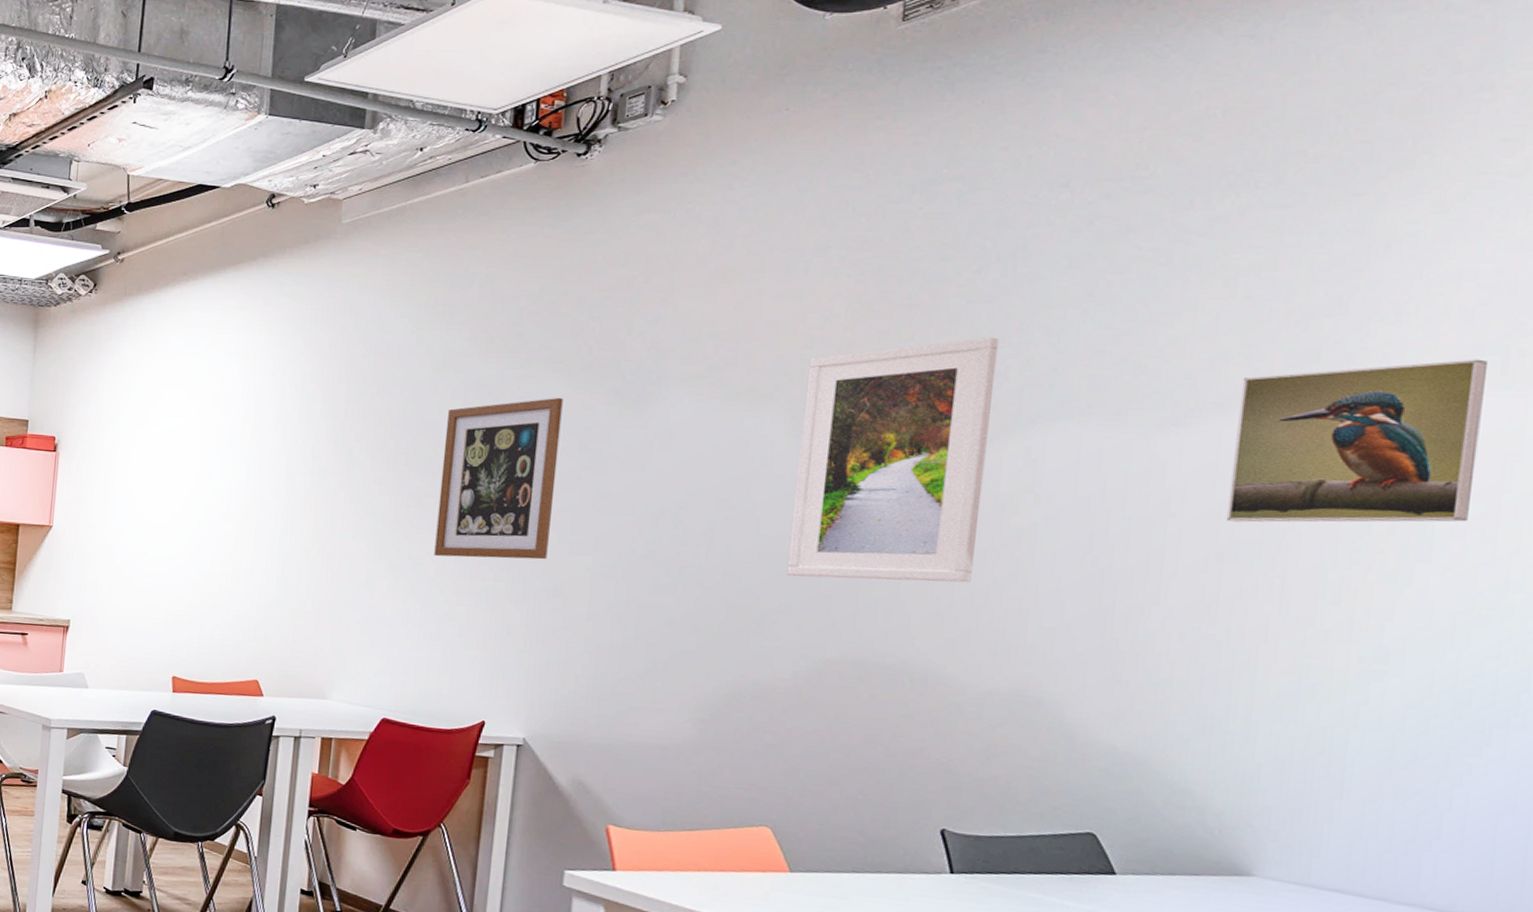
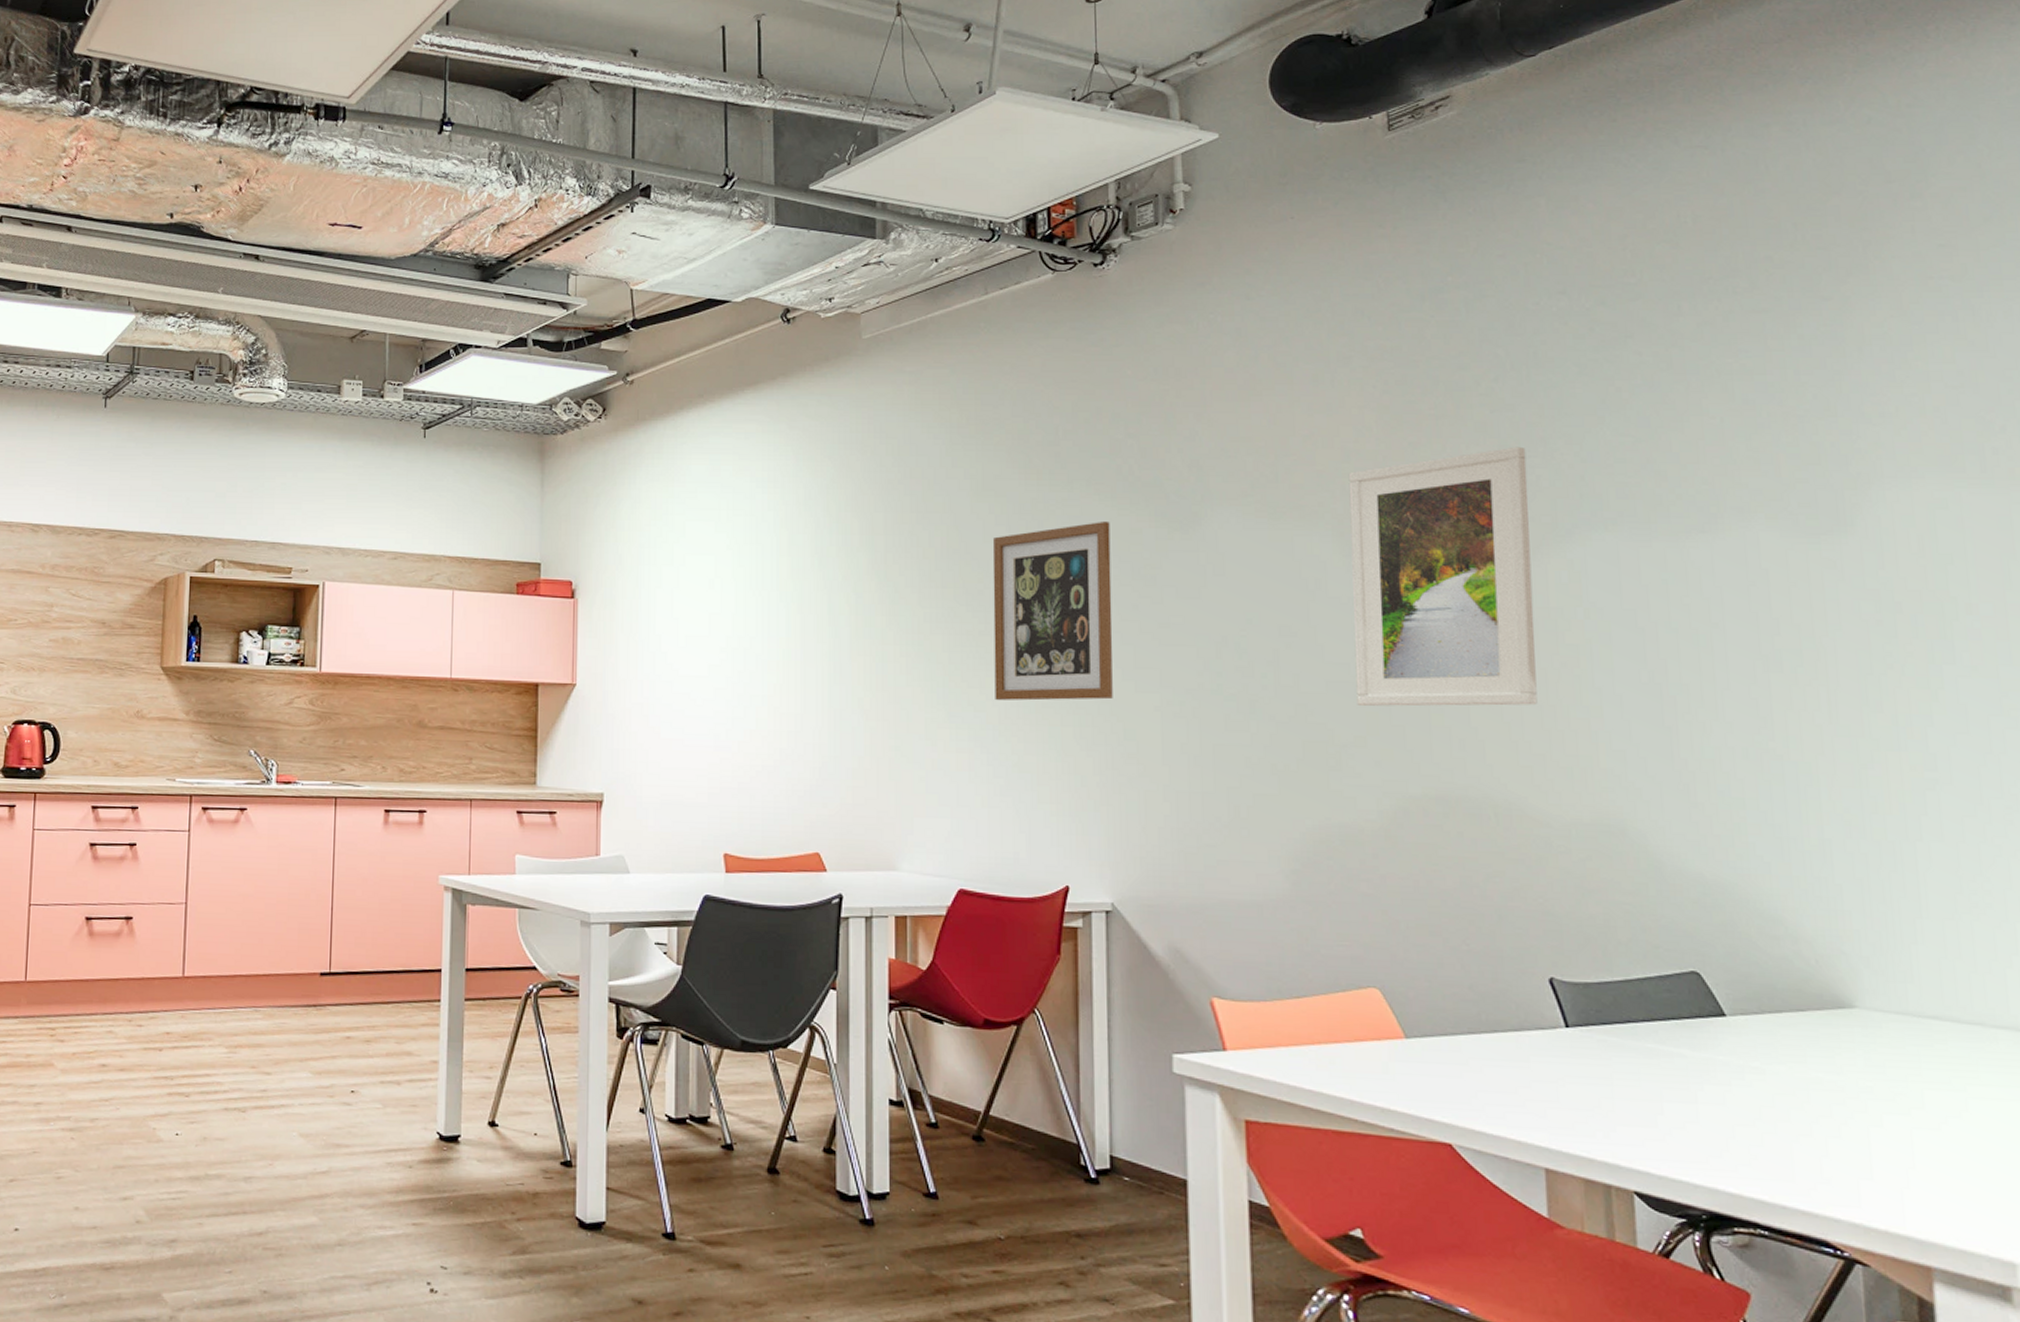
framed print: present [1226,359,1489,523] -> none [1755,458,1980,630]

